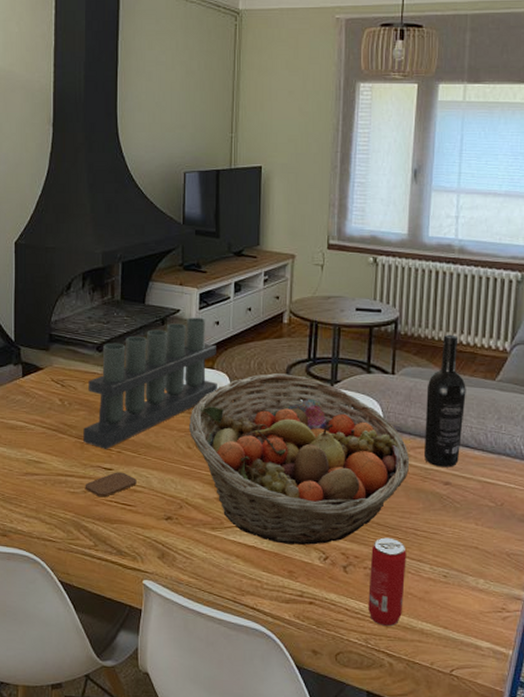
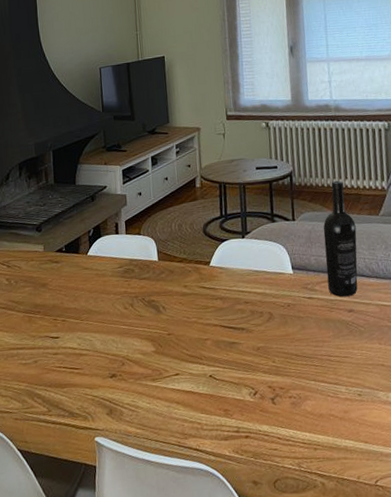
candle holder: present [83,317,217,449] -> none [30,191,145,320]
coaster: present [85,472,137,498] -> none [35,338,82,365]
fruit basket: present [188,373,410,545] -> none [123,231,317,386]
beverage can: present [368,537,406,627] -> none [294,366,327,449]

